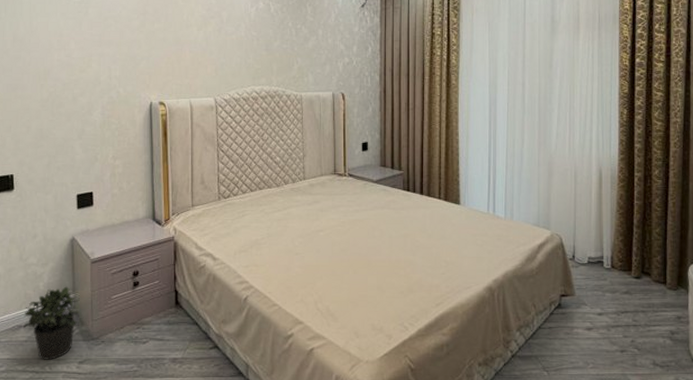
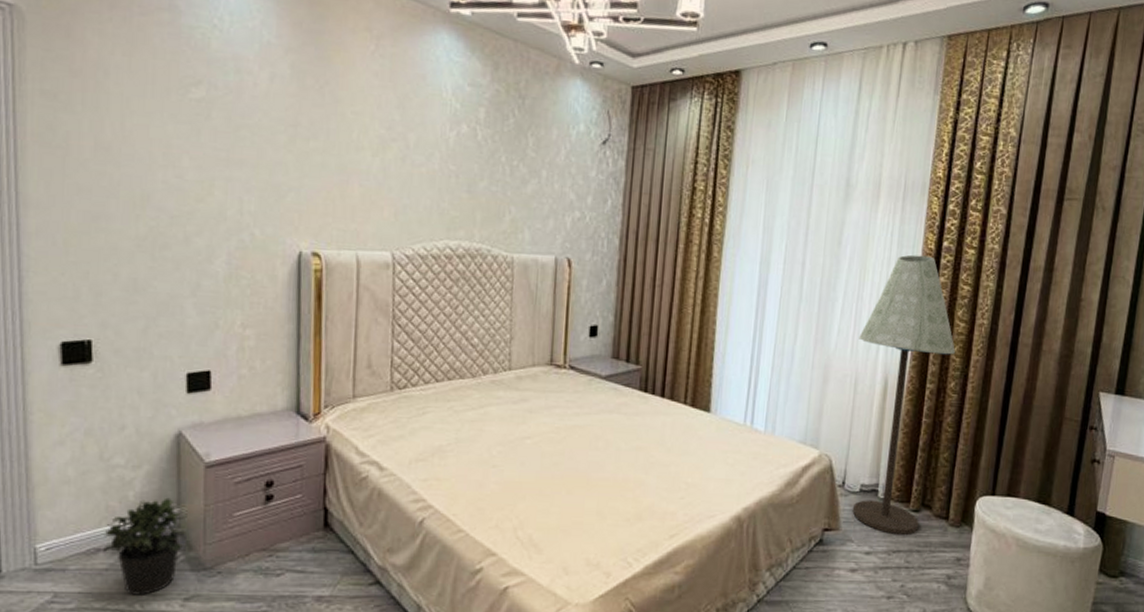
floor lamp: none [574,71,656,298] -> present [852,254,955,535]

